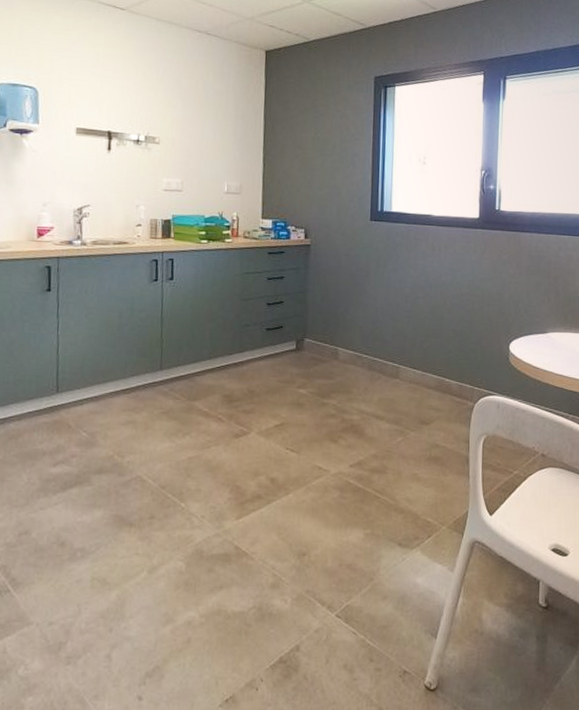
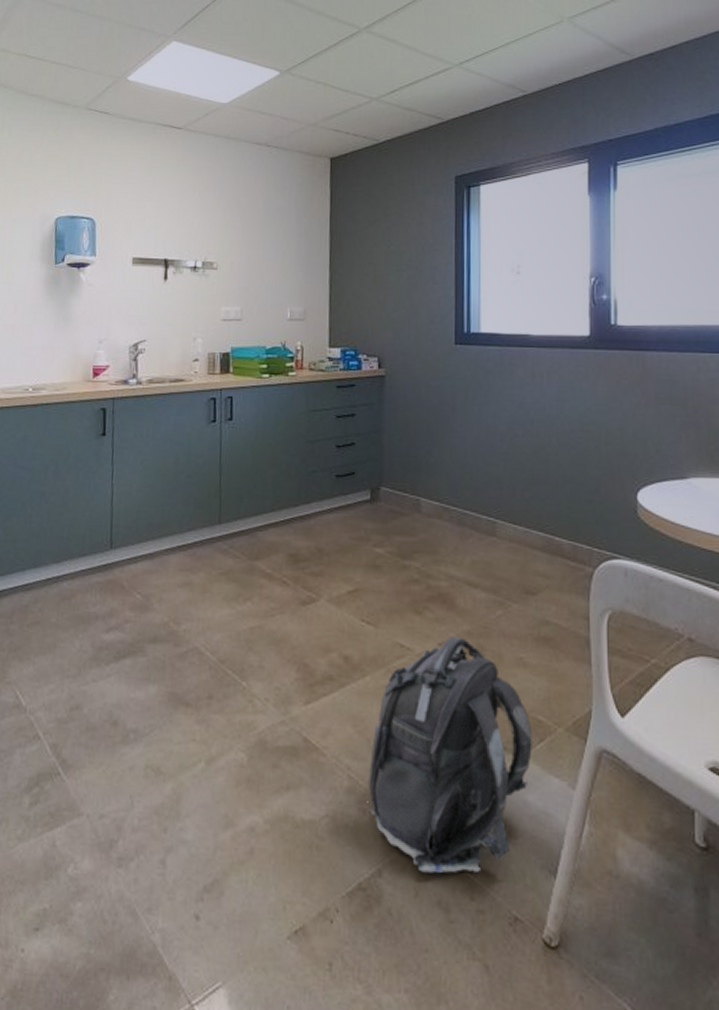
backpack: none [289,459,422,644] -> present [368,636,532,873]

